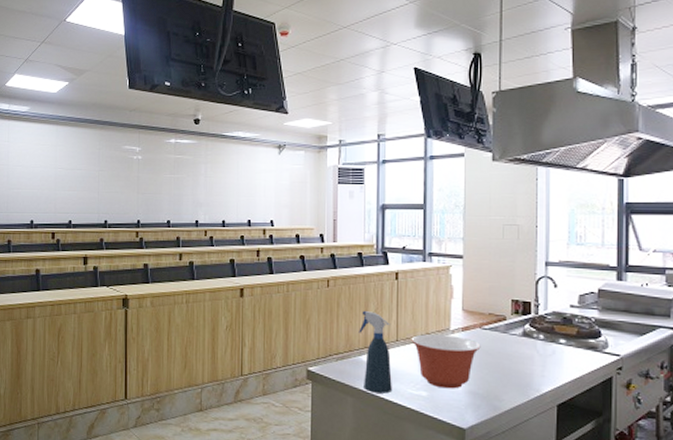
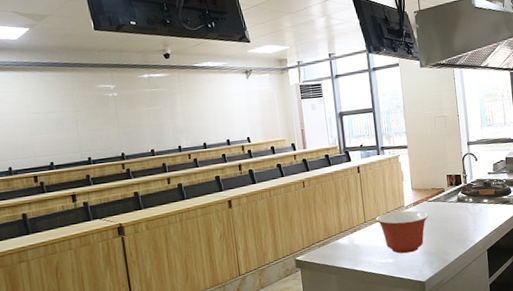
spray bottle: present [359,311,392,394] -> none [334,202,366,268]

